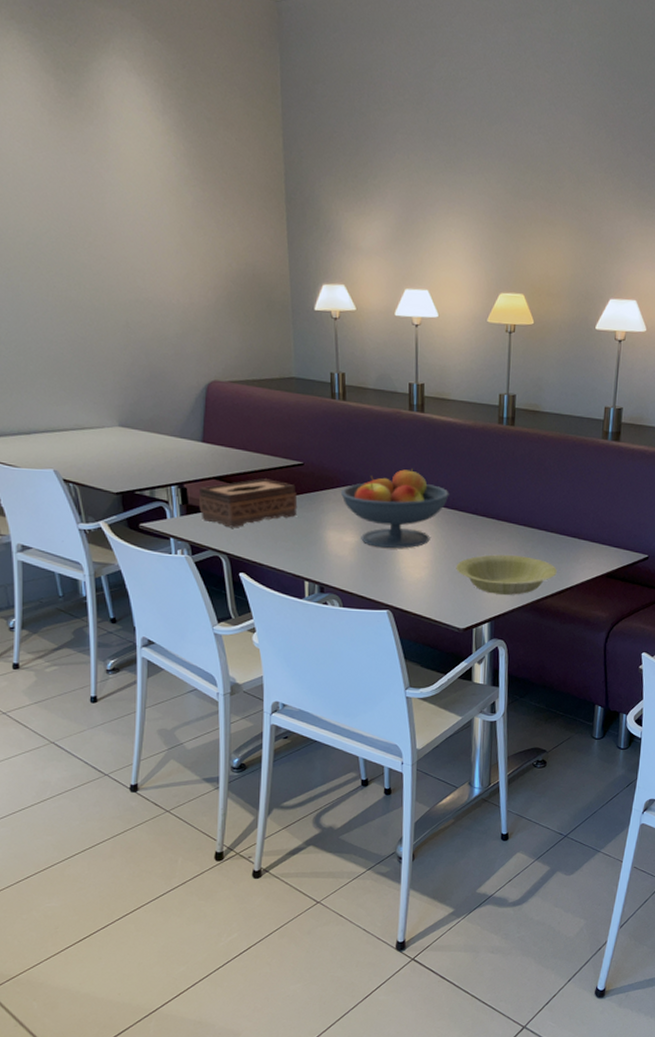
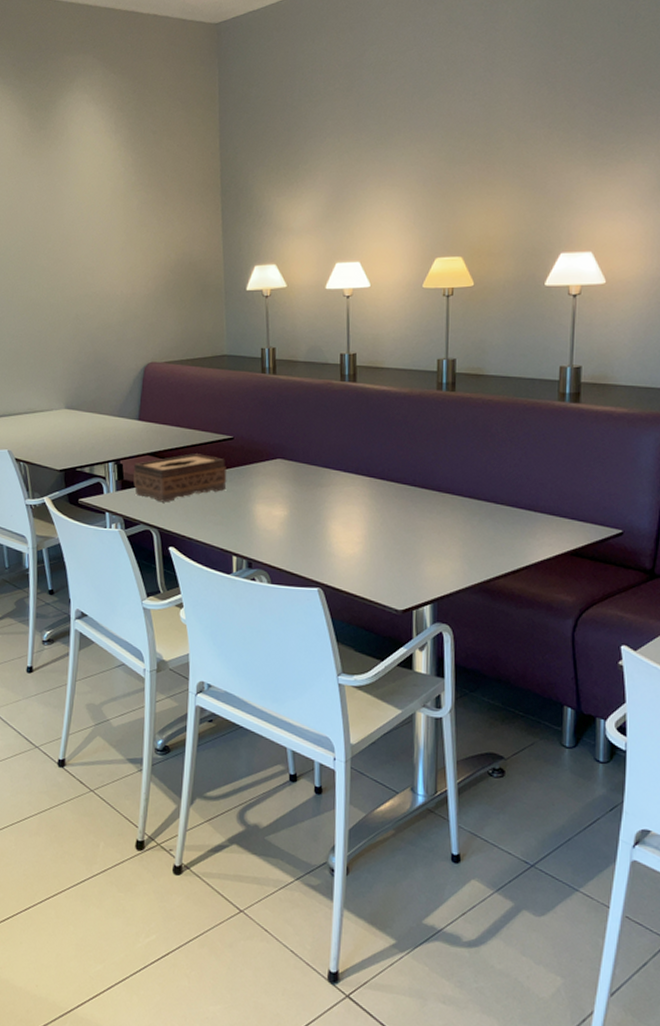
fruit bowl: present [341,469,449,549] -> none [271,440,384,523]
bowl: present [456,554,557,595] -> none [392,529,510,574]

